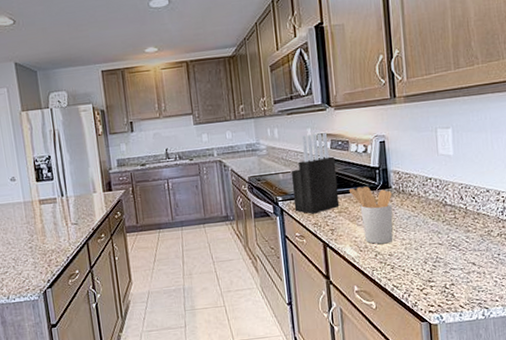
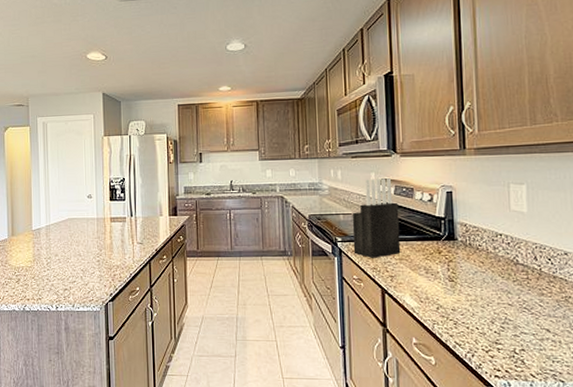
utensil holder: present [348,186,393,244] -> none [411,236,458,297]

